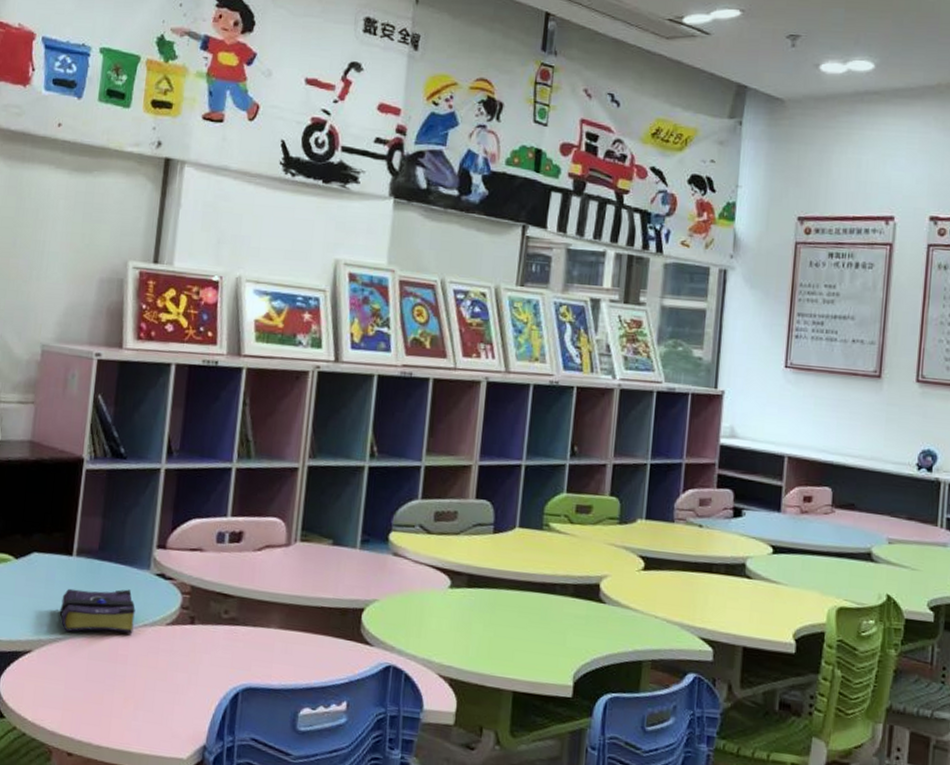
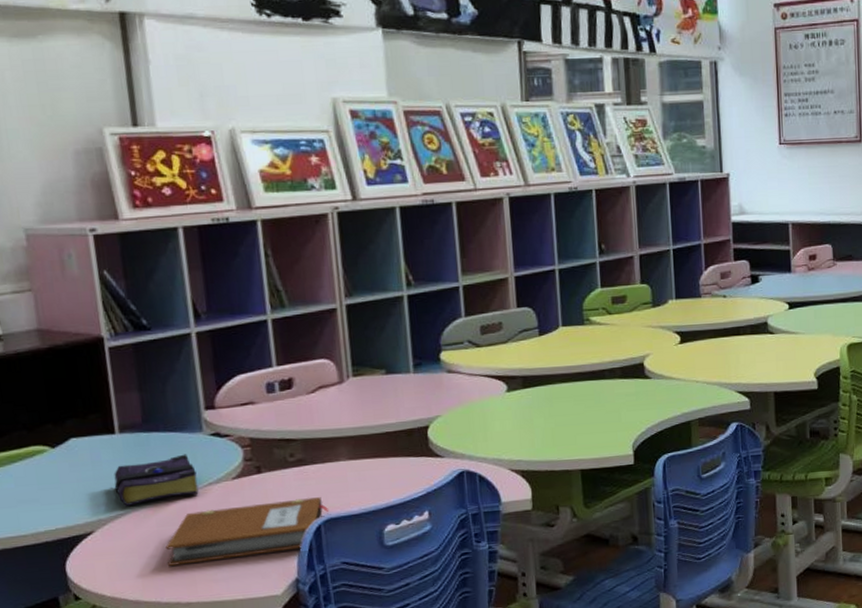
notebook: none [89,650,249,714] -> present [166,497,329,567]

